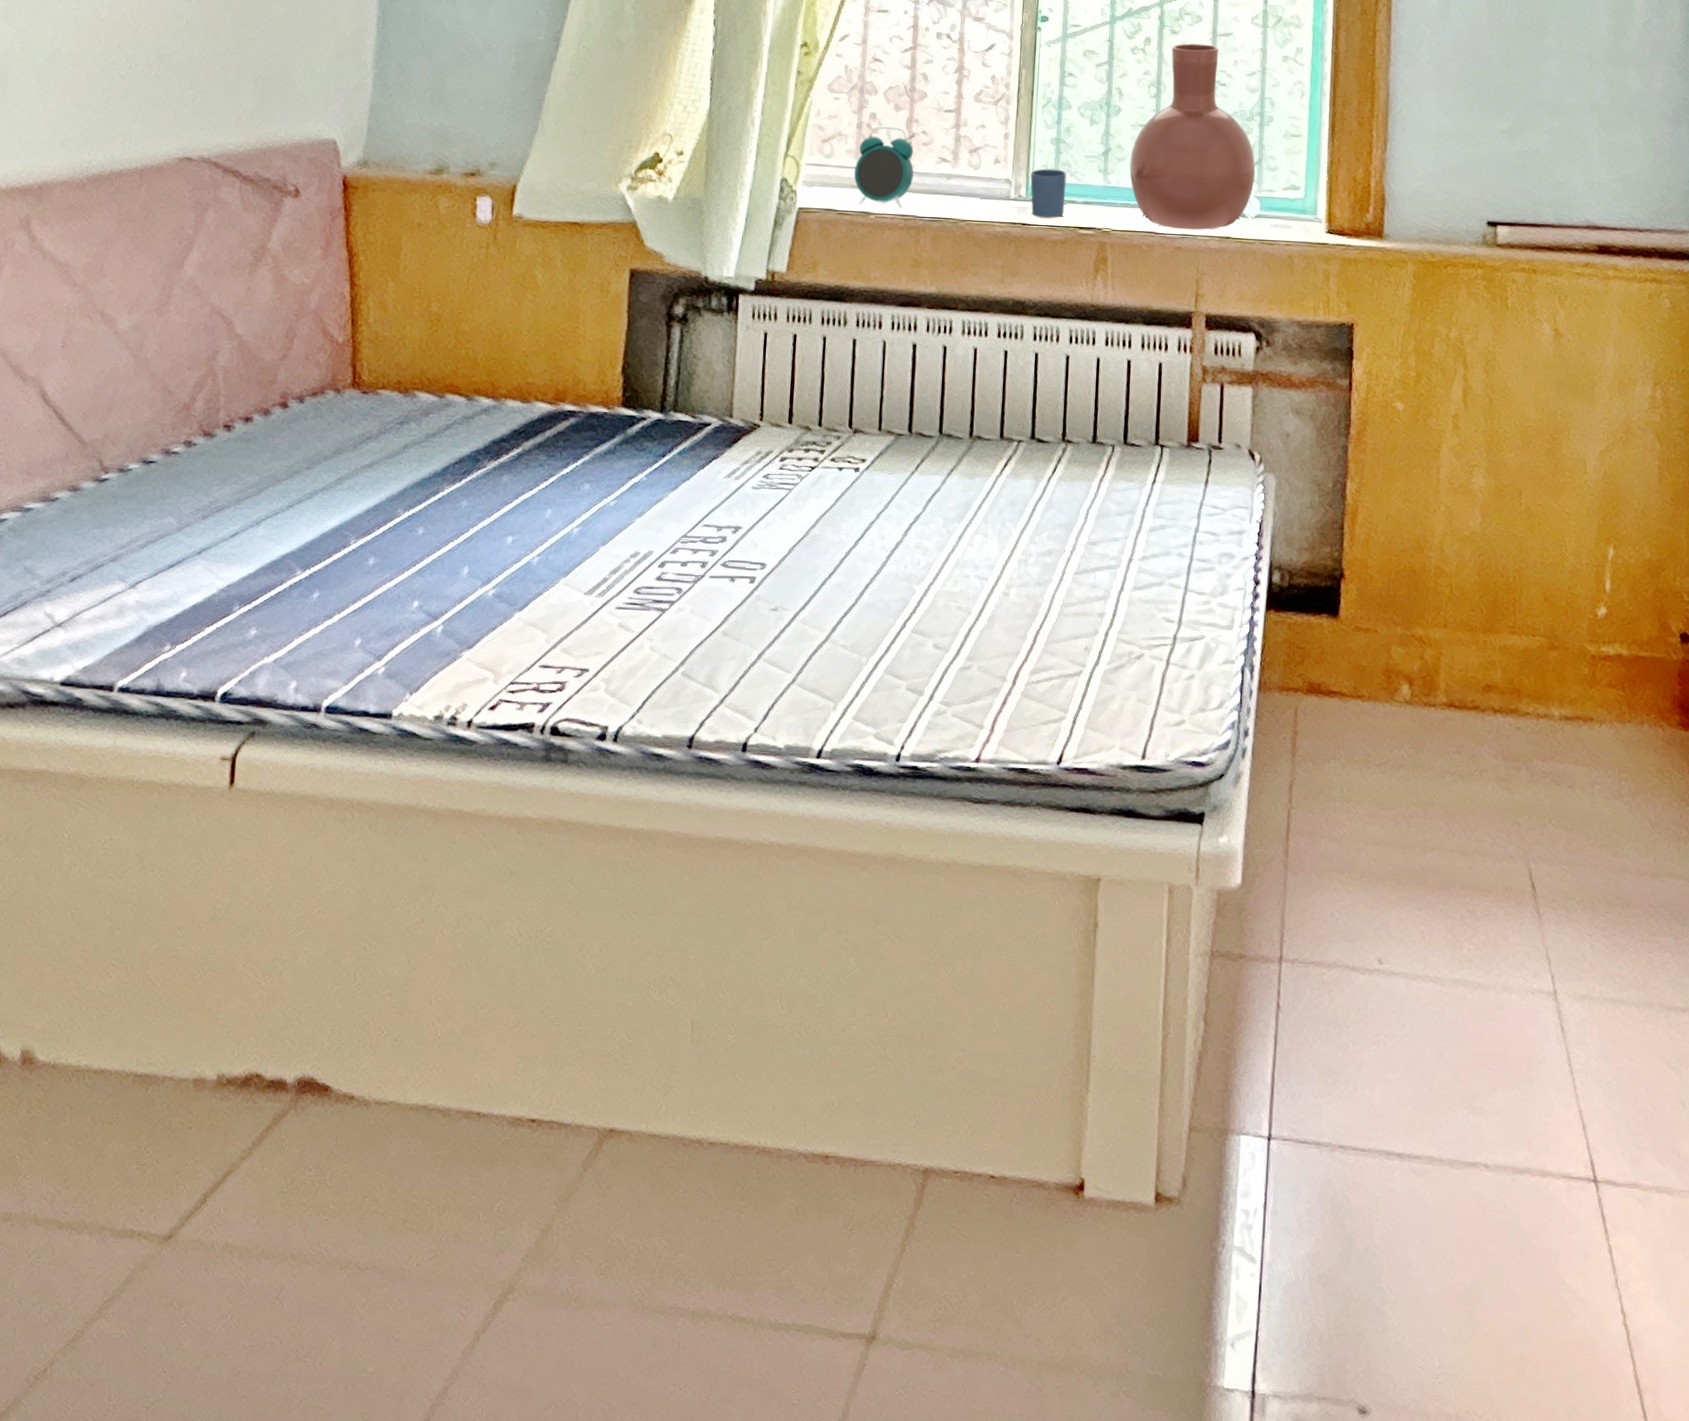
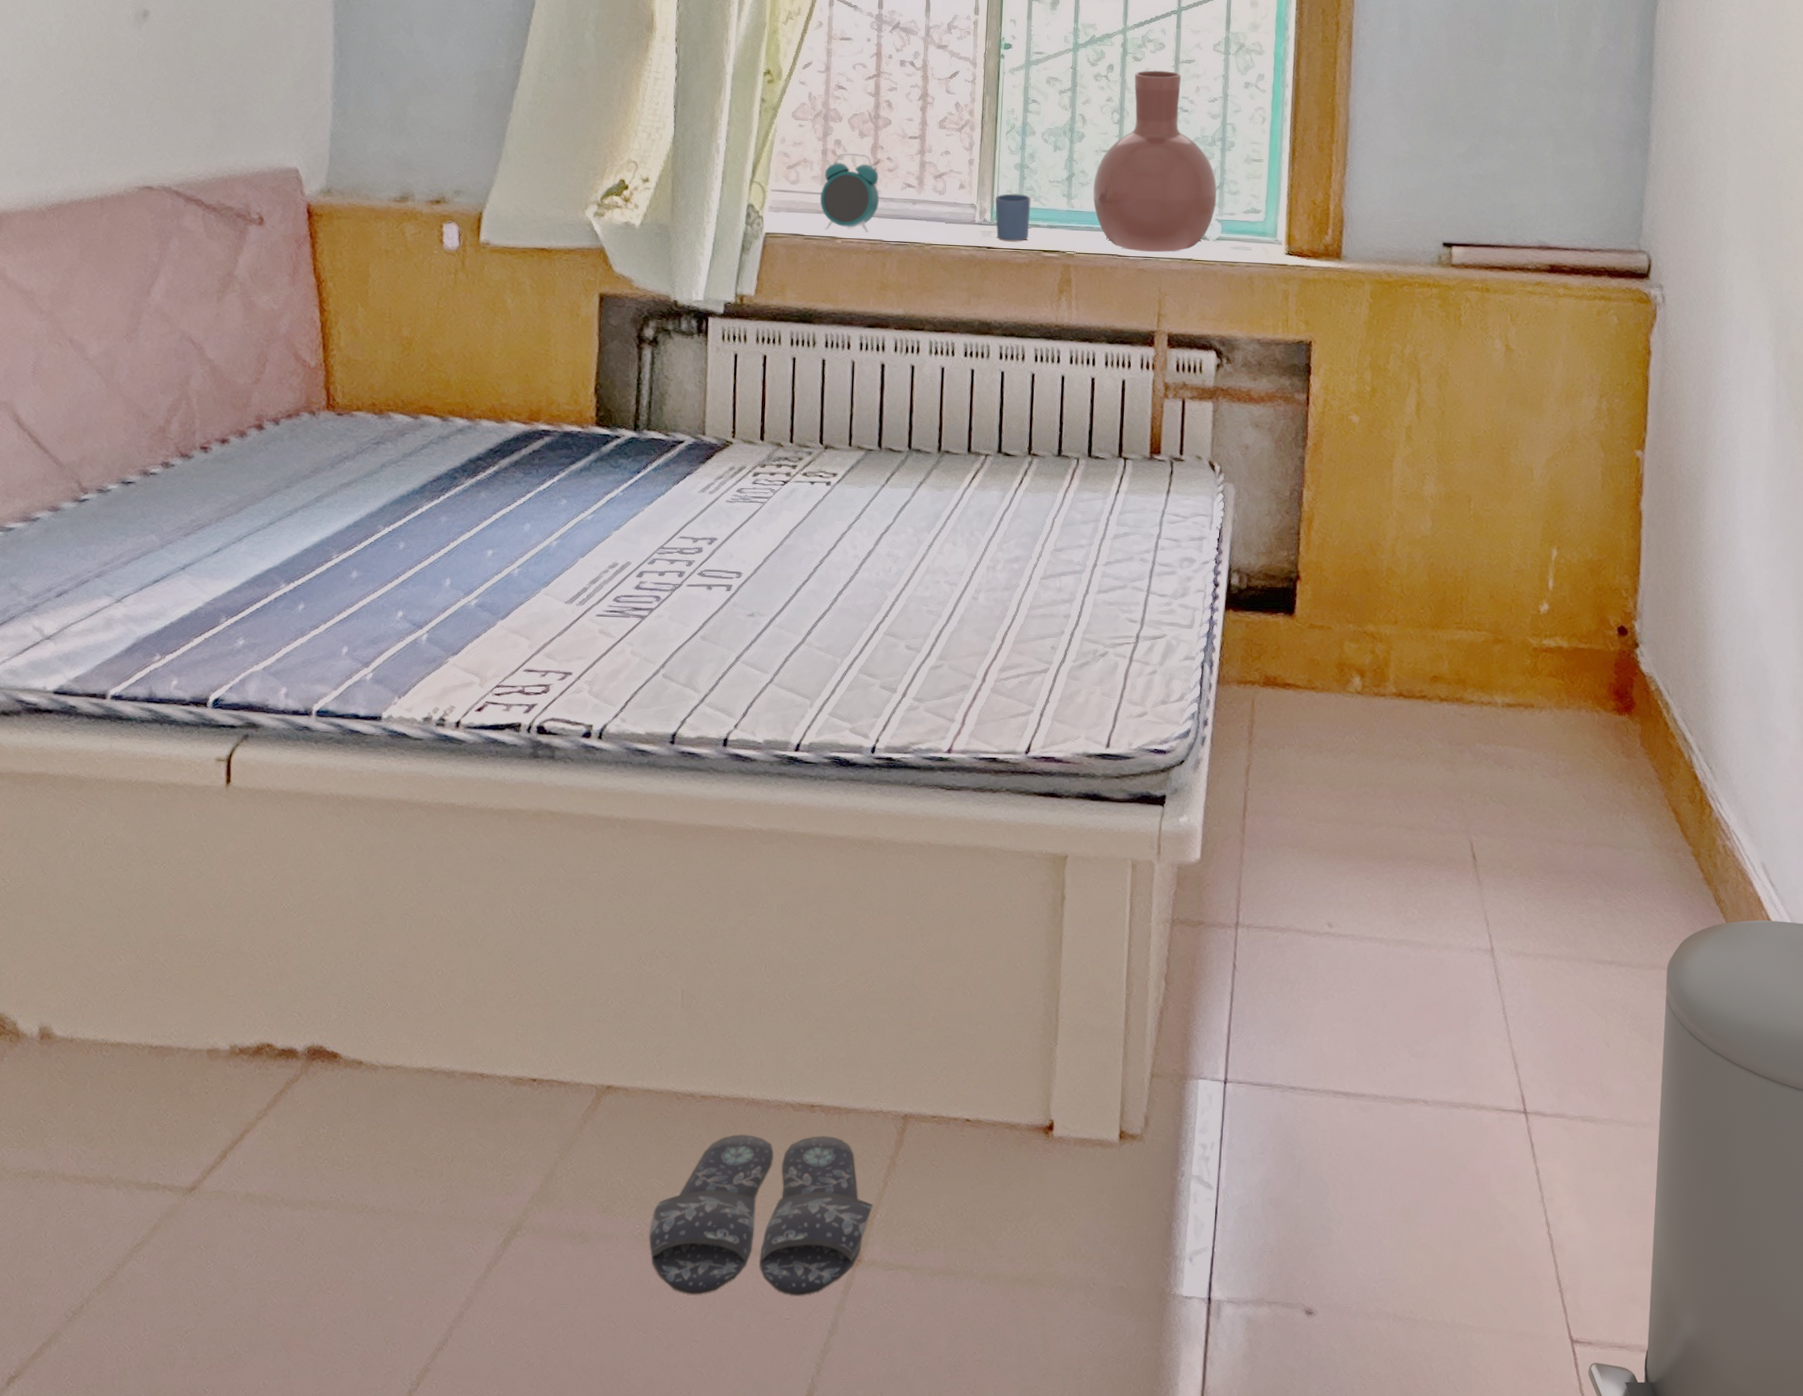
slippers: none [649,1188,890,1377] -> present [649,1135,874,1296]

